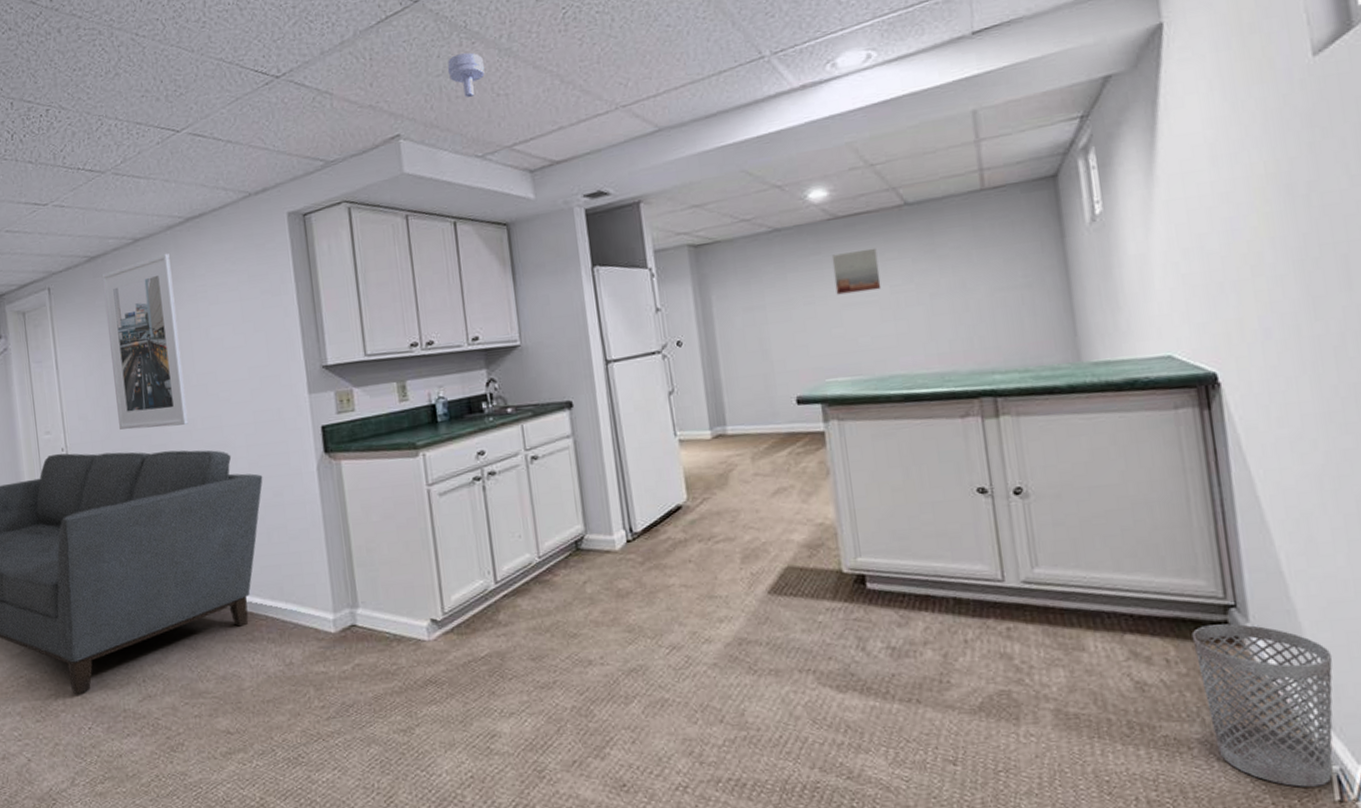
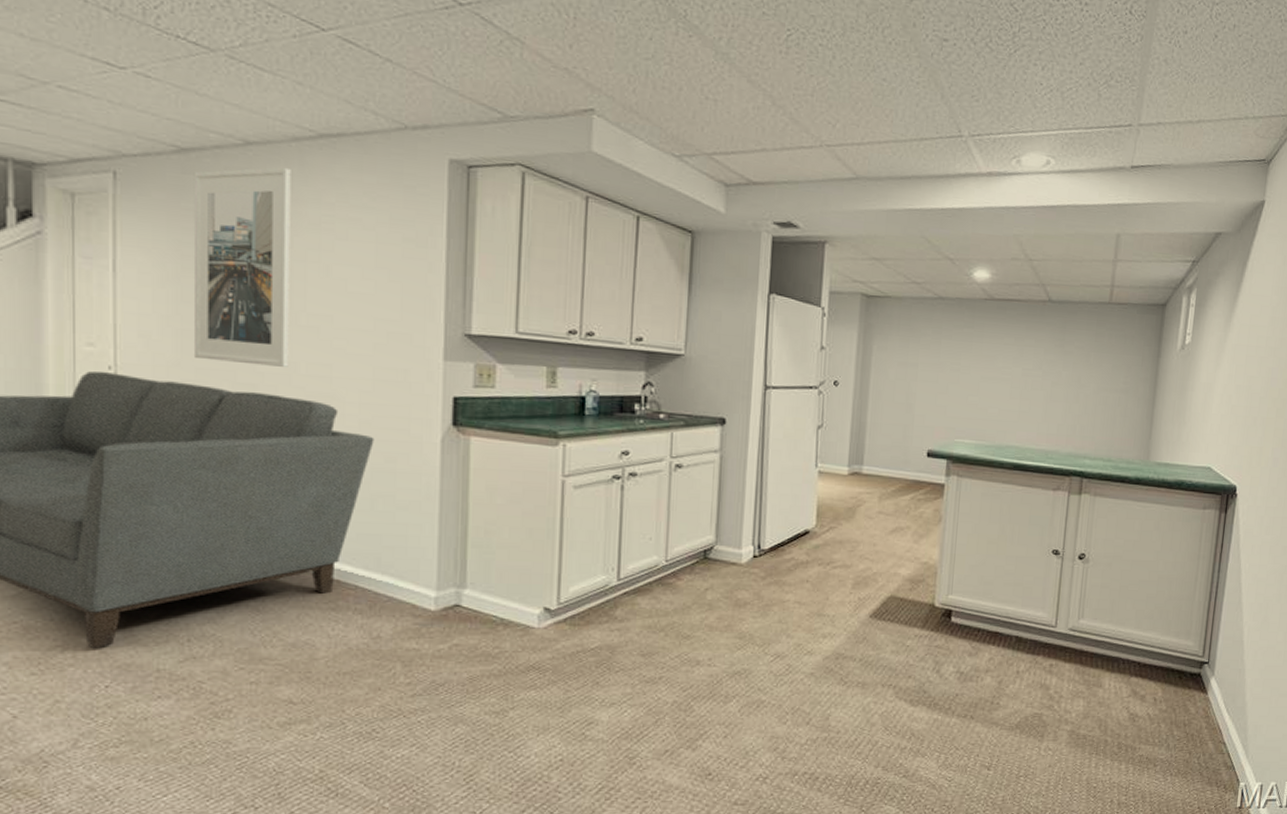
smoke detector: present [447,52,485,98] -> none [658,42,699,93]
wall art: present [831,247,882,295] -> none [979,331,1019,370]
wastebasket: present [1191,623,1333,787] -> none [1173,675,1259,797]

